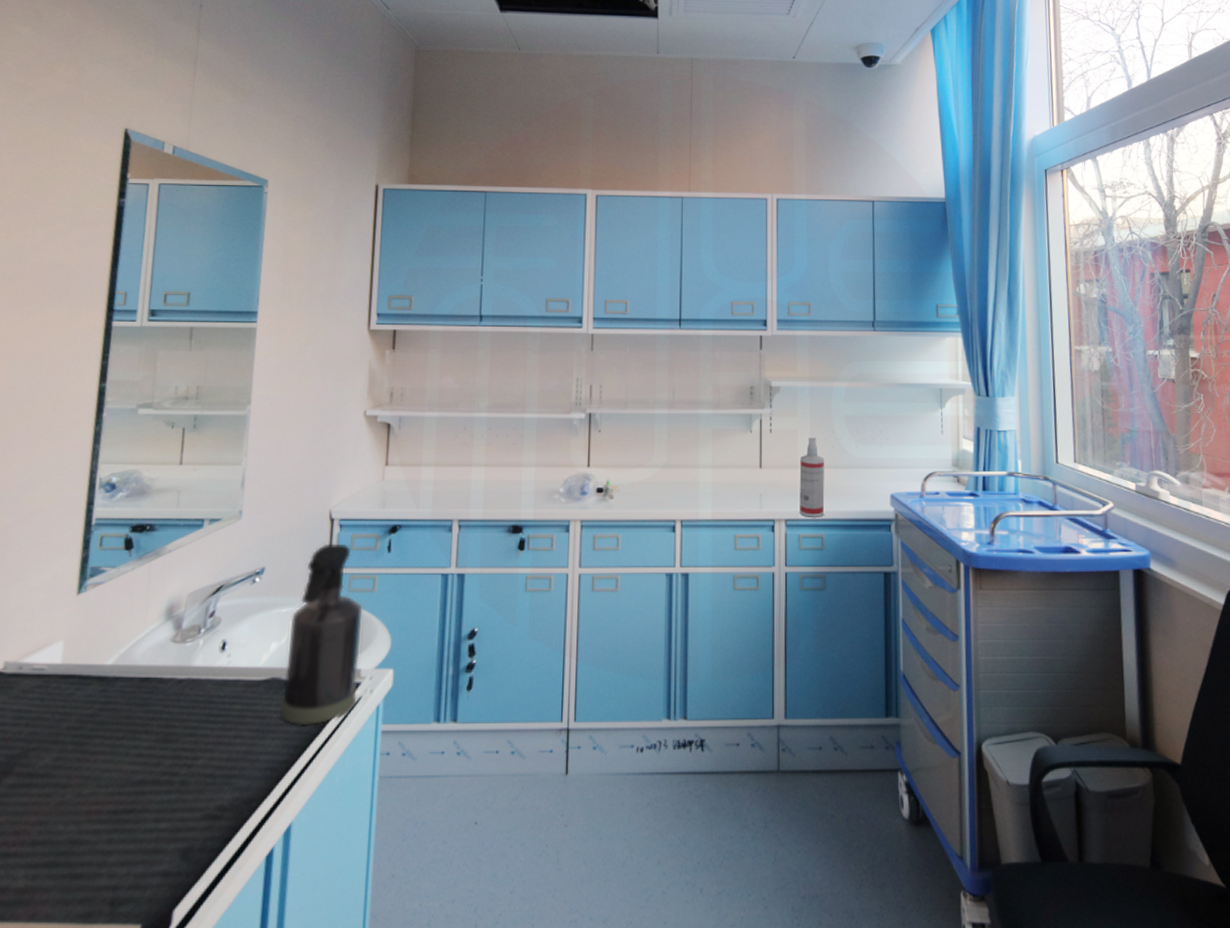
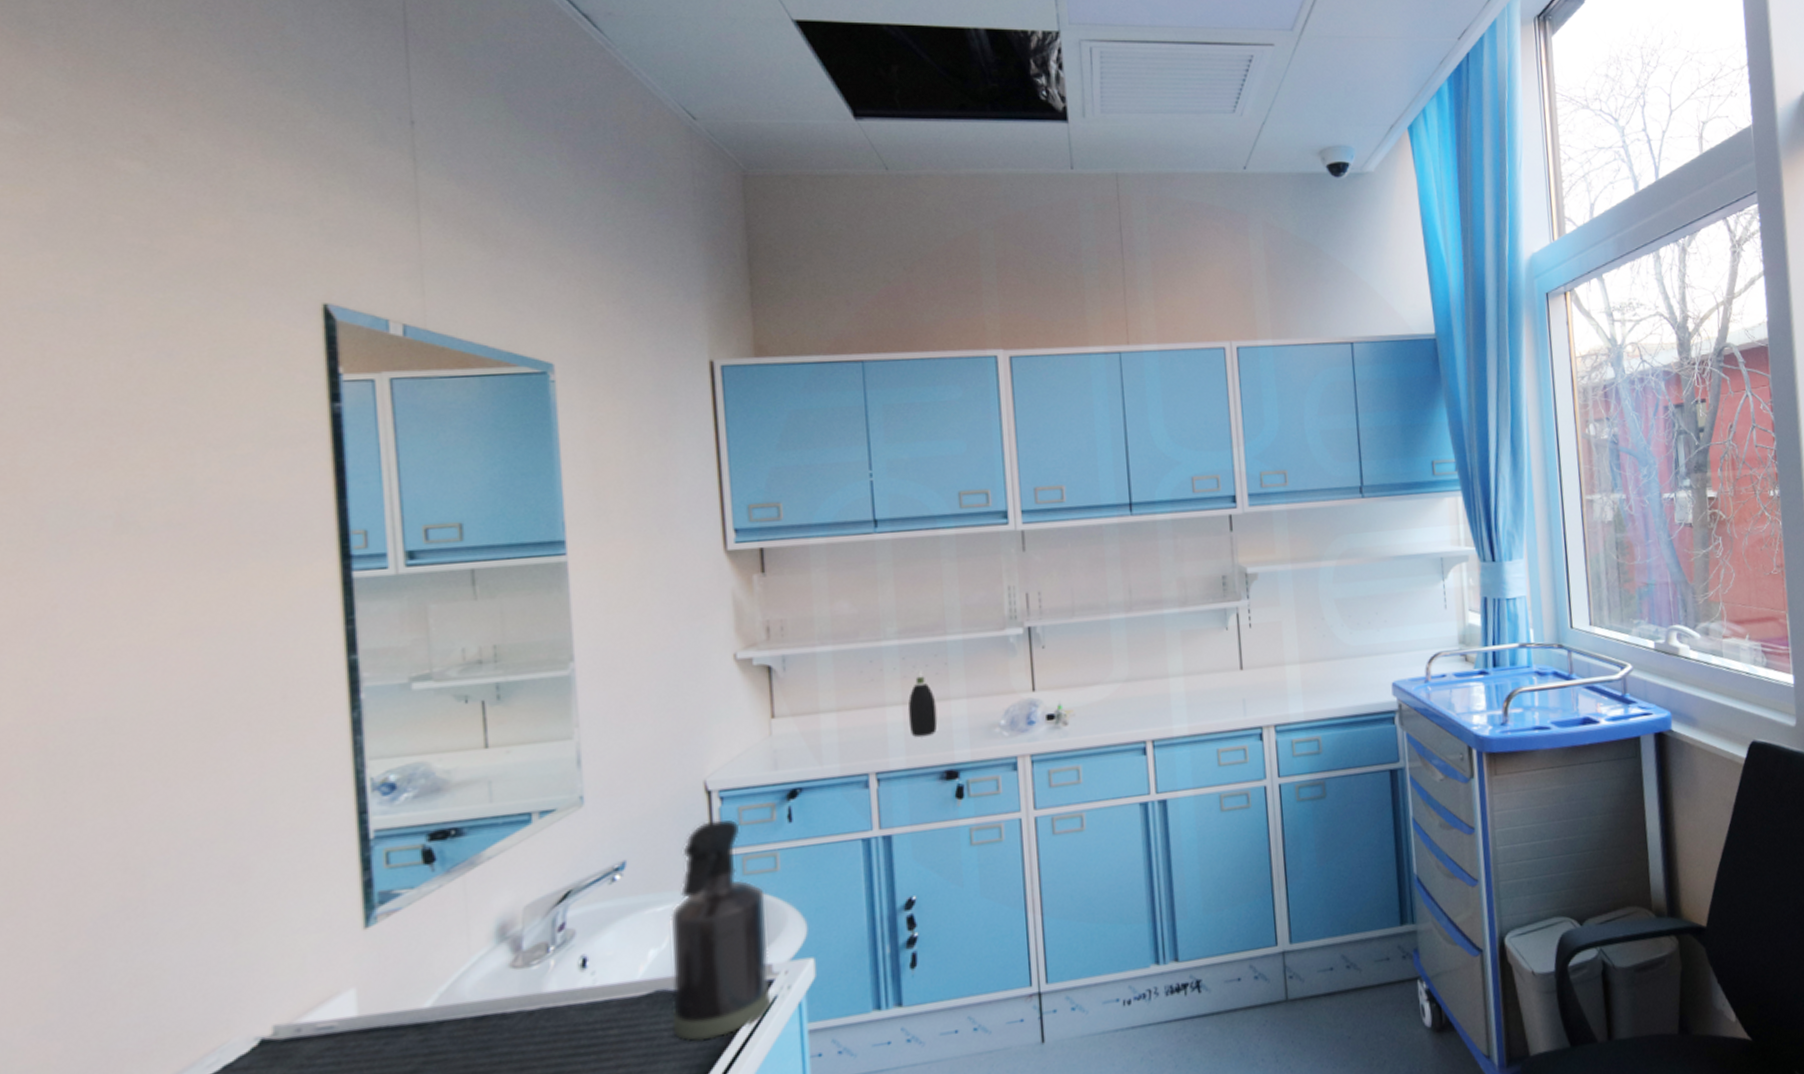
soap dispenser: none [488,439,511,495] -> present [907,670,938,738]
spray bottle: present [799,437,825,517] -> none [1287,627,1318,720]

